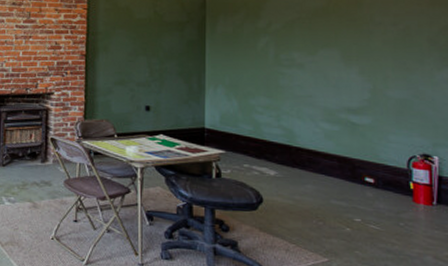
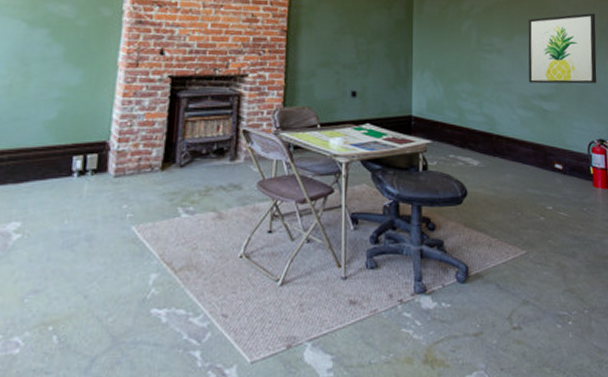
wall art: none [334,22,423,97] -> present [528,13,597,84]

